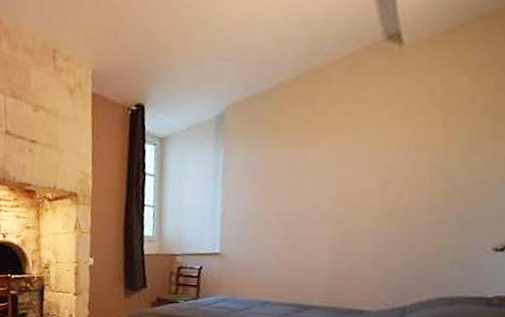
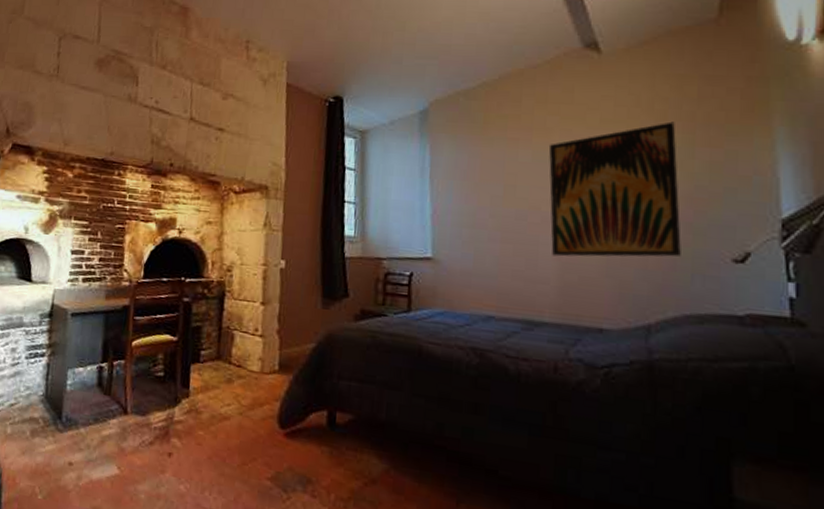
wall art: none [327,116,465,250] -> present [548,121,681,257]

